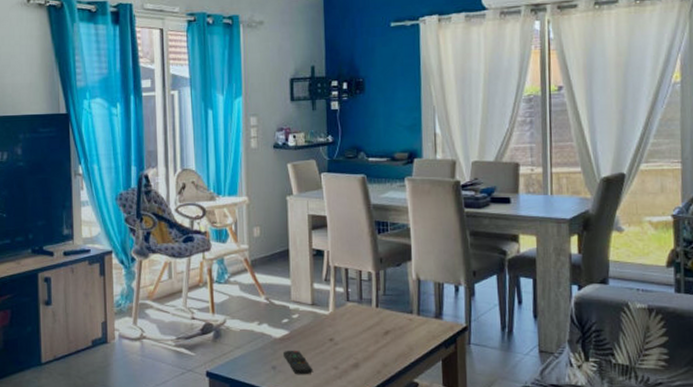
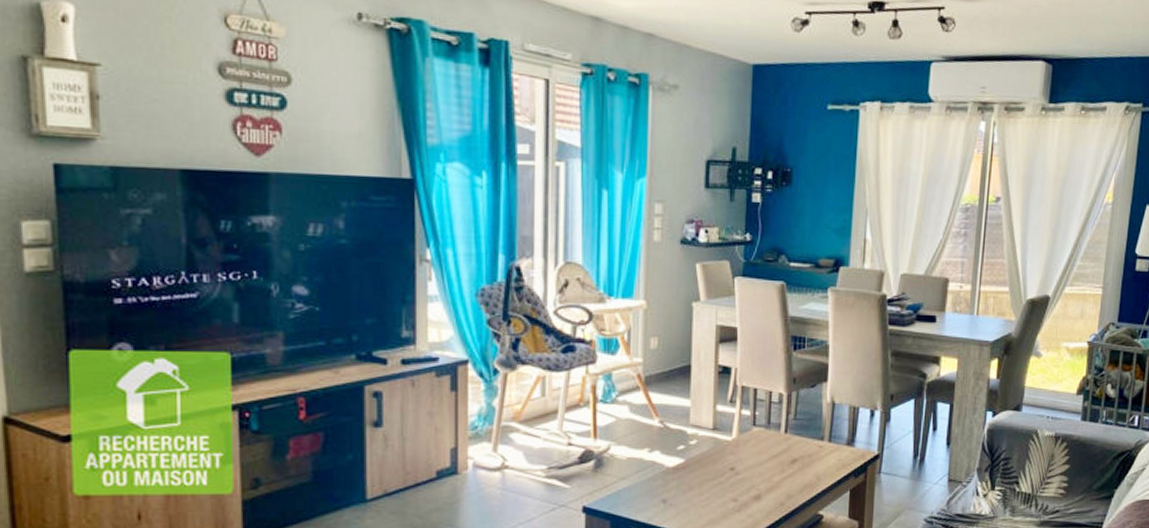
remote control: present [283,350,312,375] -> none [677,480,708,509]

